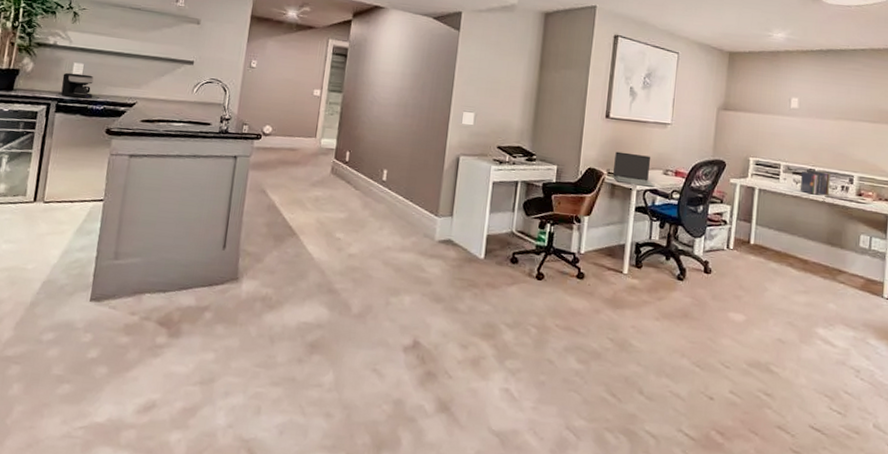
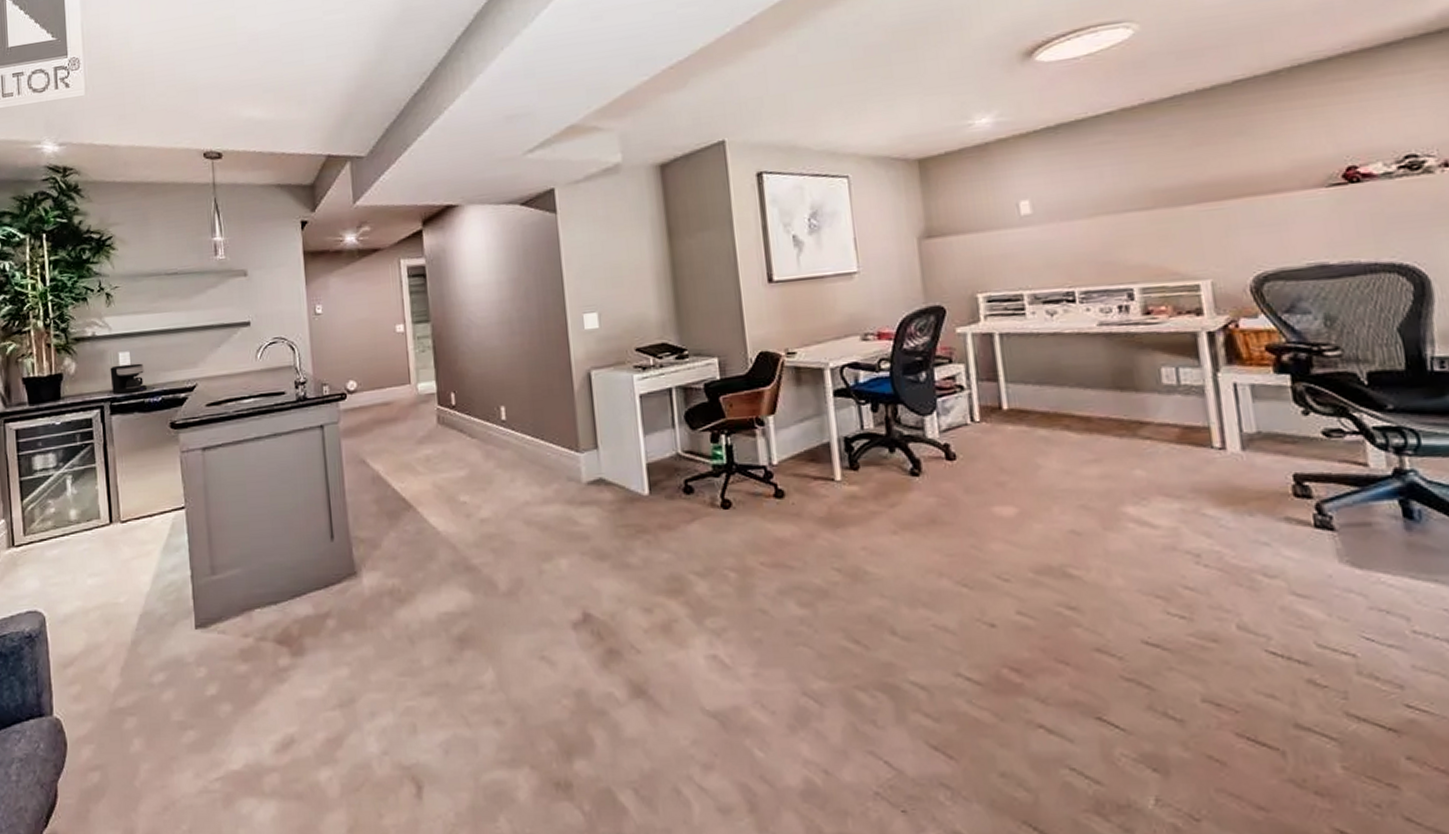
laptop: present [612,151,655,187] -> none [791,320,854,363]
books: present [799,170,831,196] -> none [1055,291,1103,327]

